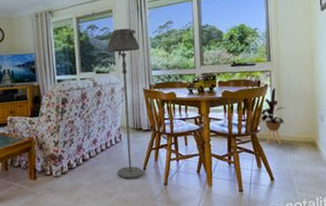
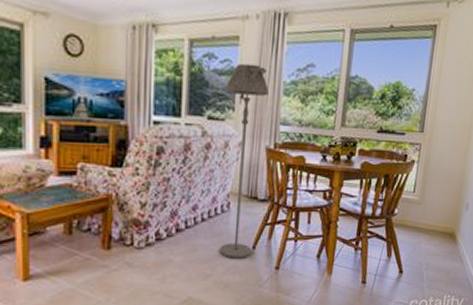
house plant: present [259,88,286,145] -> none [397,165,431,233]

